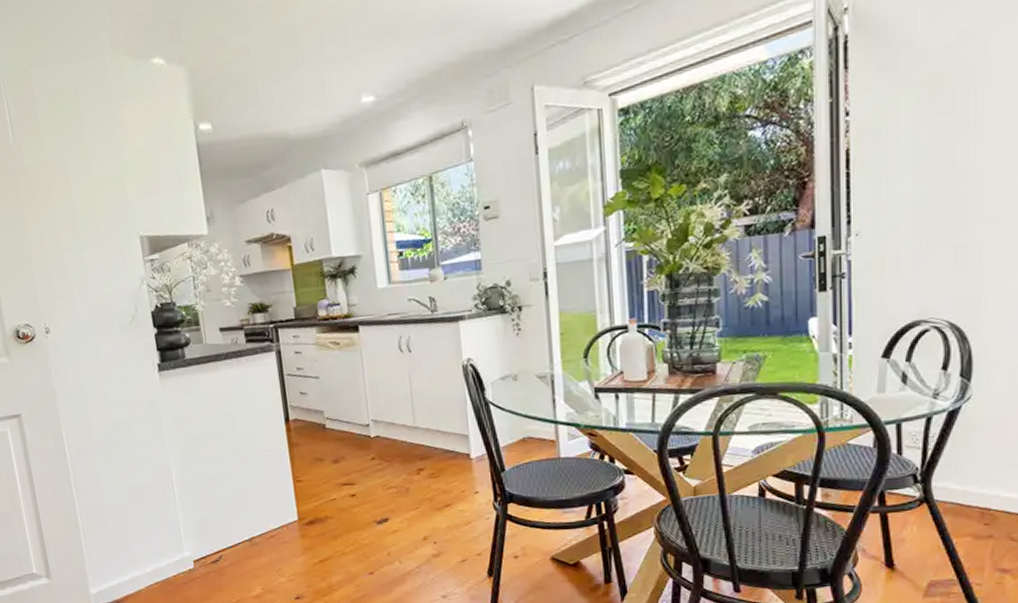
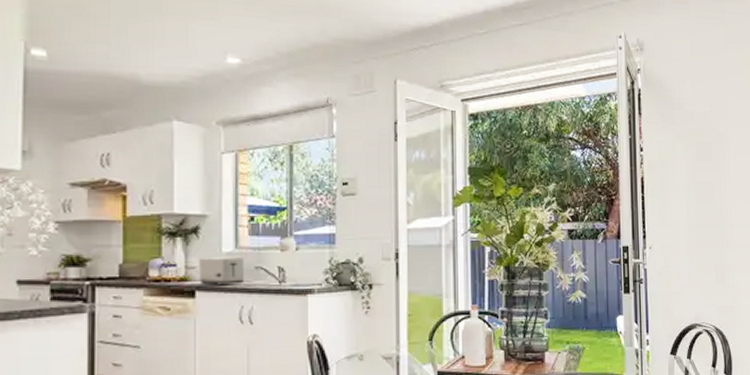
toaster: none [358,290,400,320] -> present [199,256,245,286]

